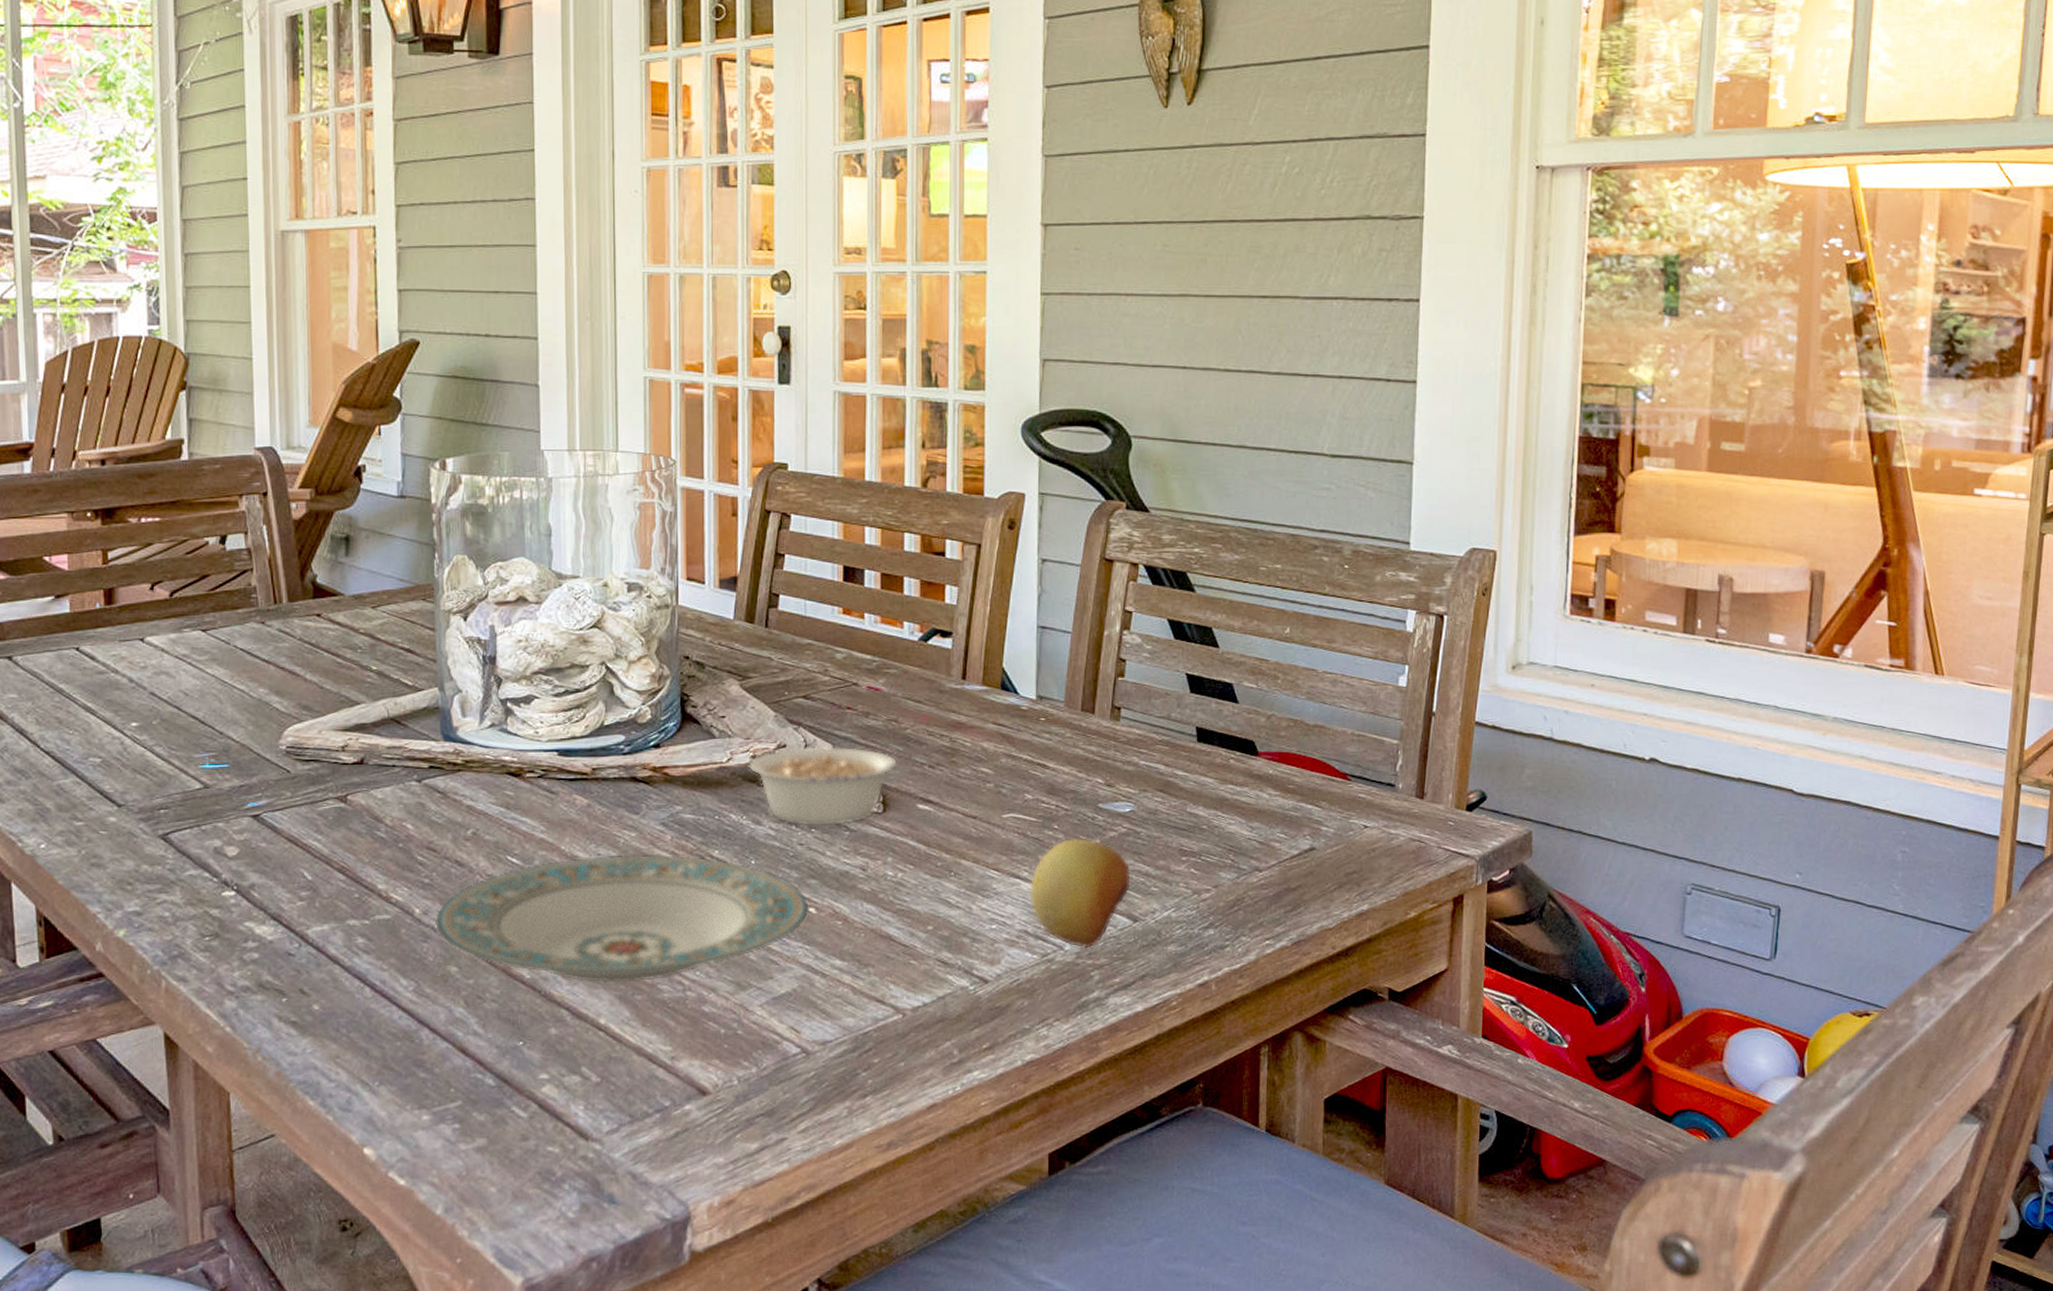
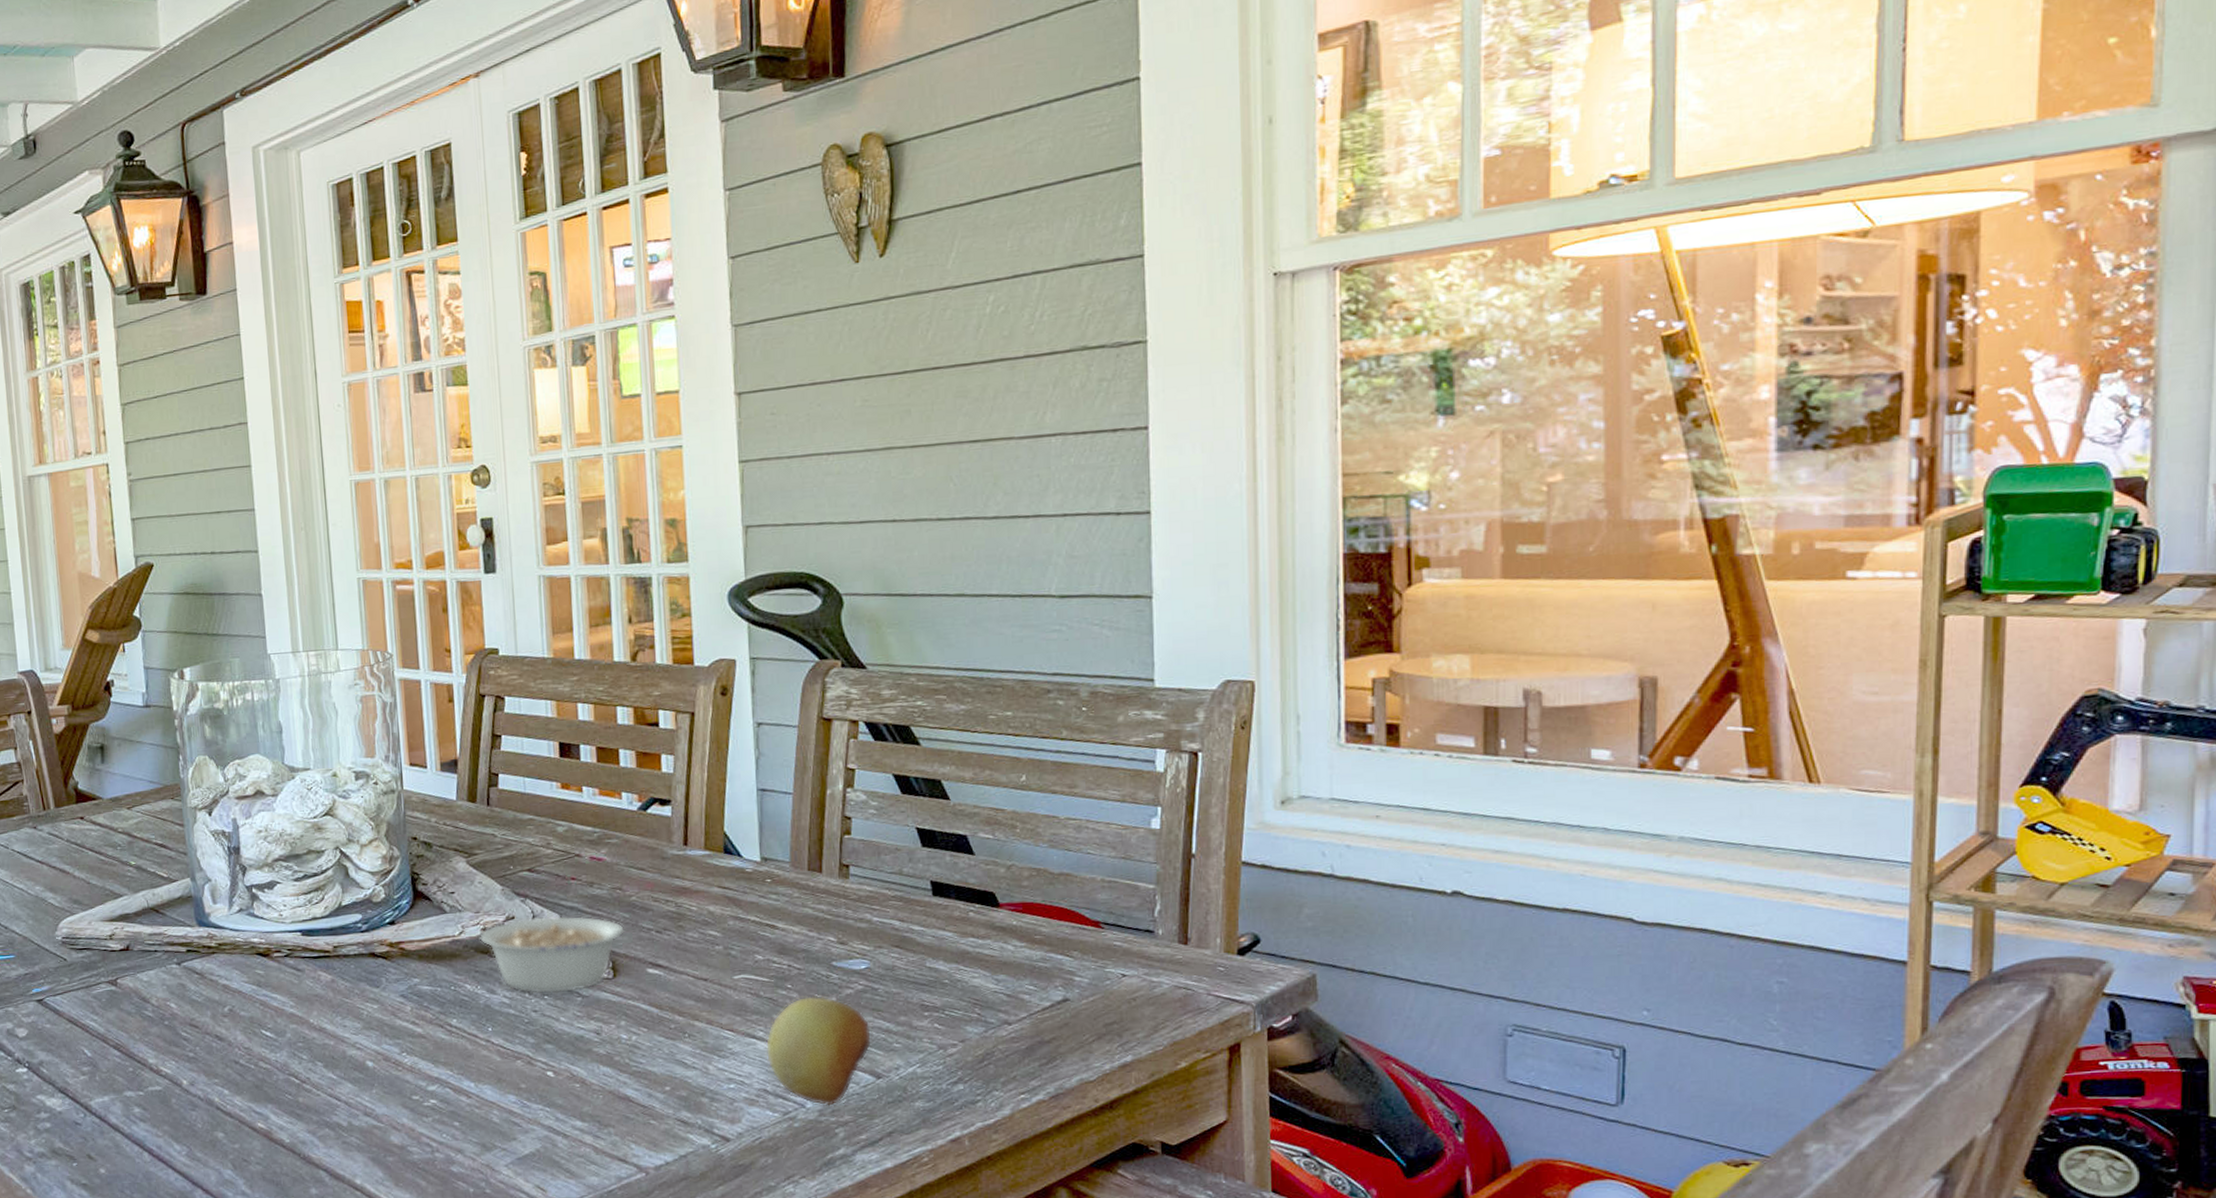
plate: present [434,854,809,984] -> none [200,1024,548,1146]

